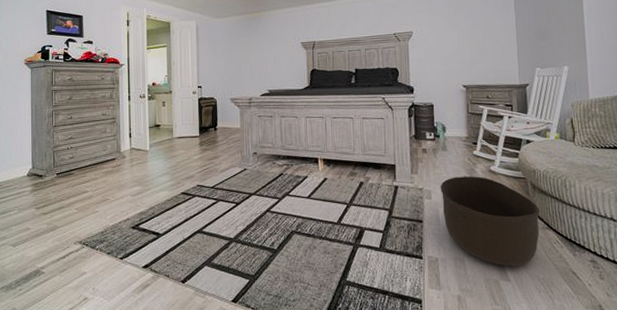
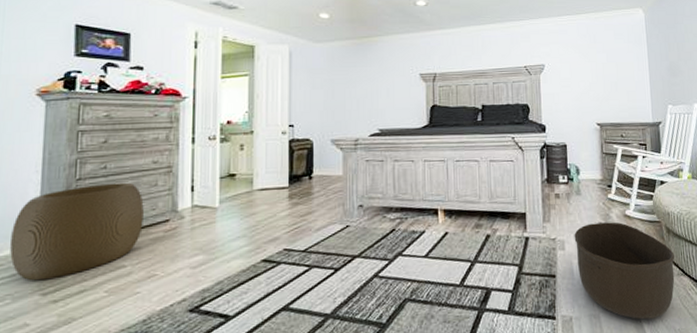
pouf: none [15,129,98,198] -> present [10,182,144,281]

